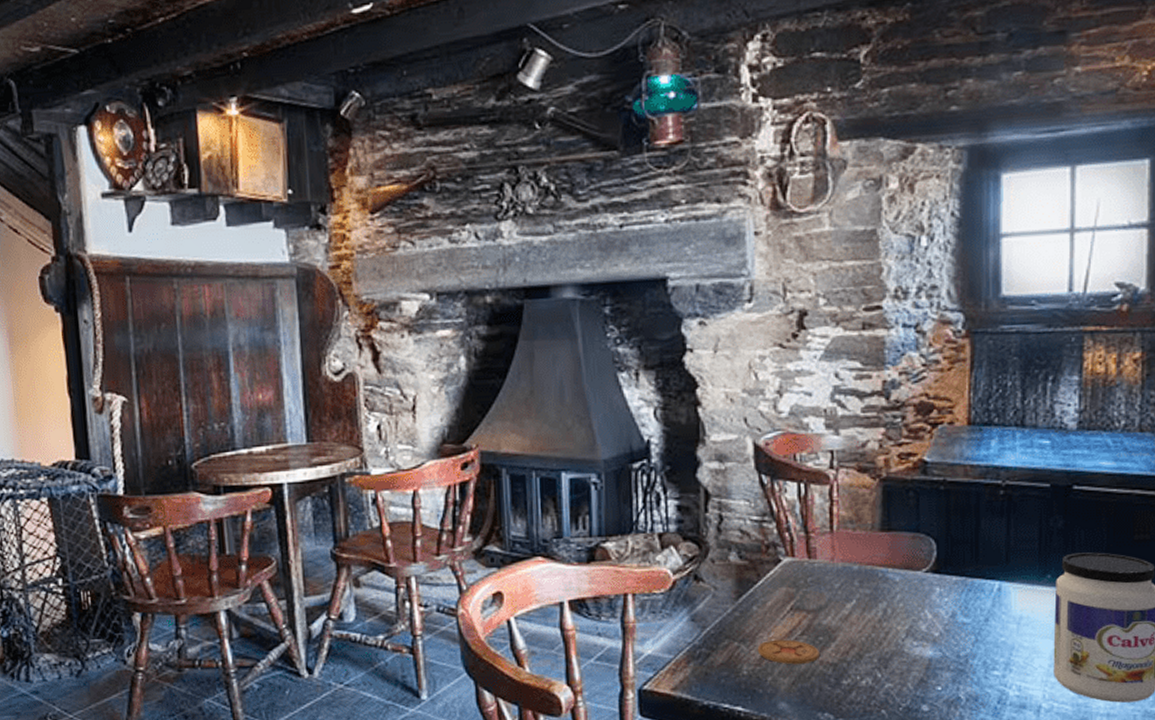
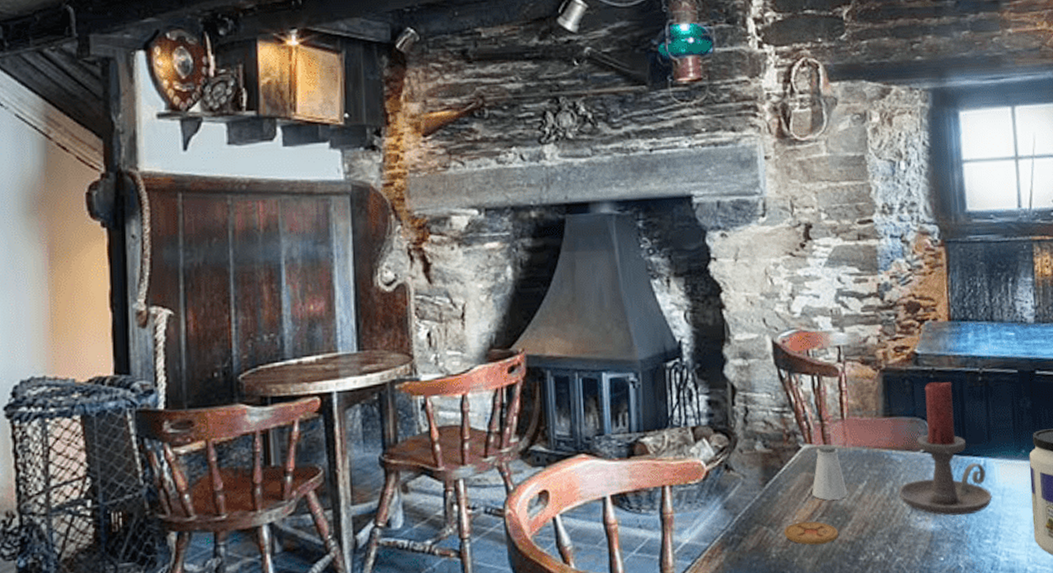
saltshaker: none [792,558,832,618] -> present [812,444,847,500]
candle holder: none [892,494,1006,643] -> present [898,382,992,516]

